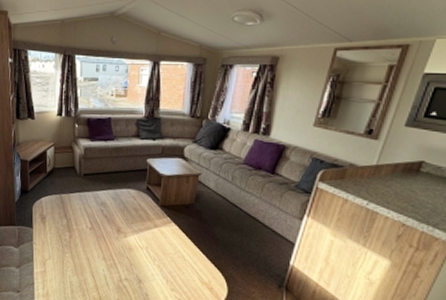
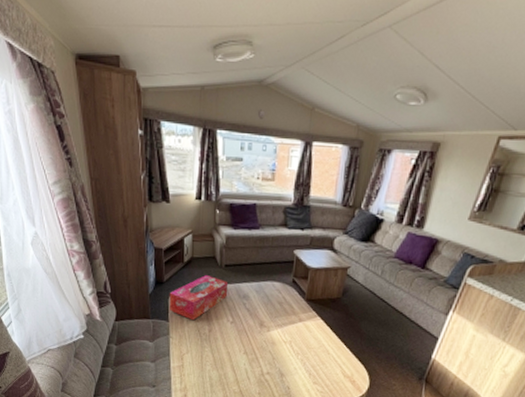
tissue box: none [33,183,87,227] -> present [169,274,229,321]

